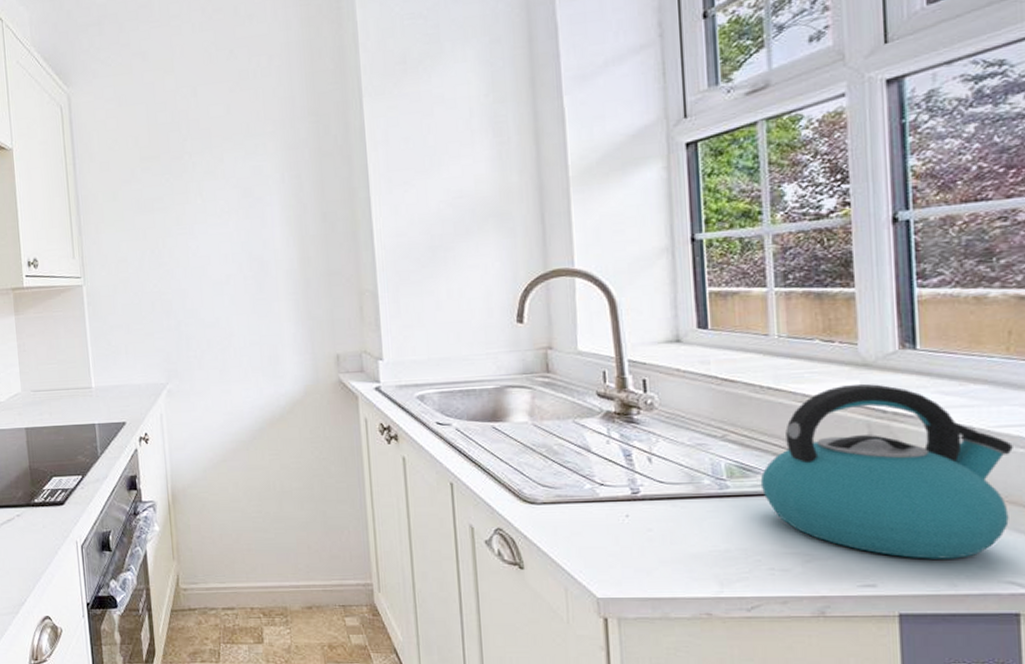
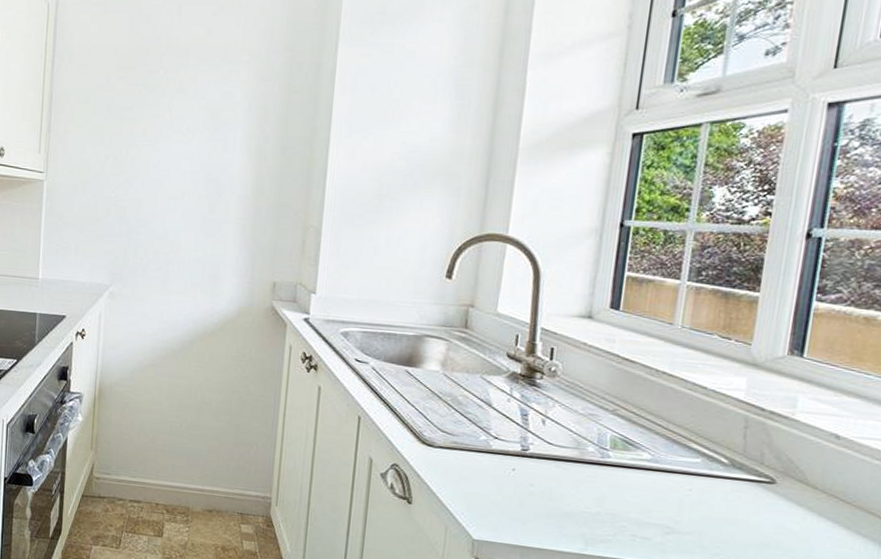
kettle: present [760,383,1013,559] -> none [638,380,870,550]

